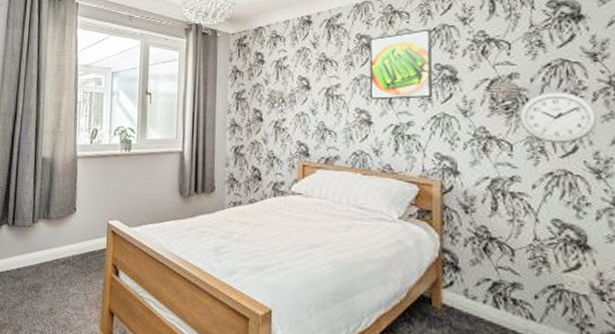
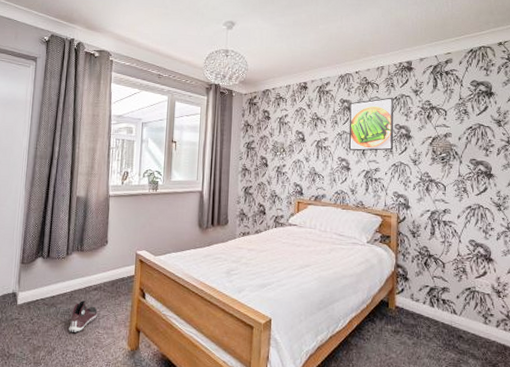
sneaker: none [36,275,66,311] -> present [69,301,98,333]
wall clock: present [519,92,598,144] -> none [451,148,500,186]

